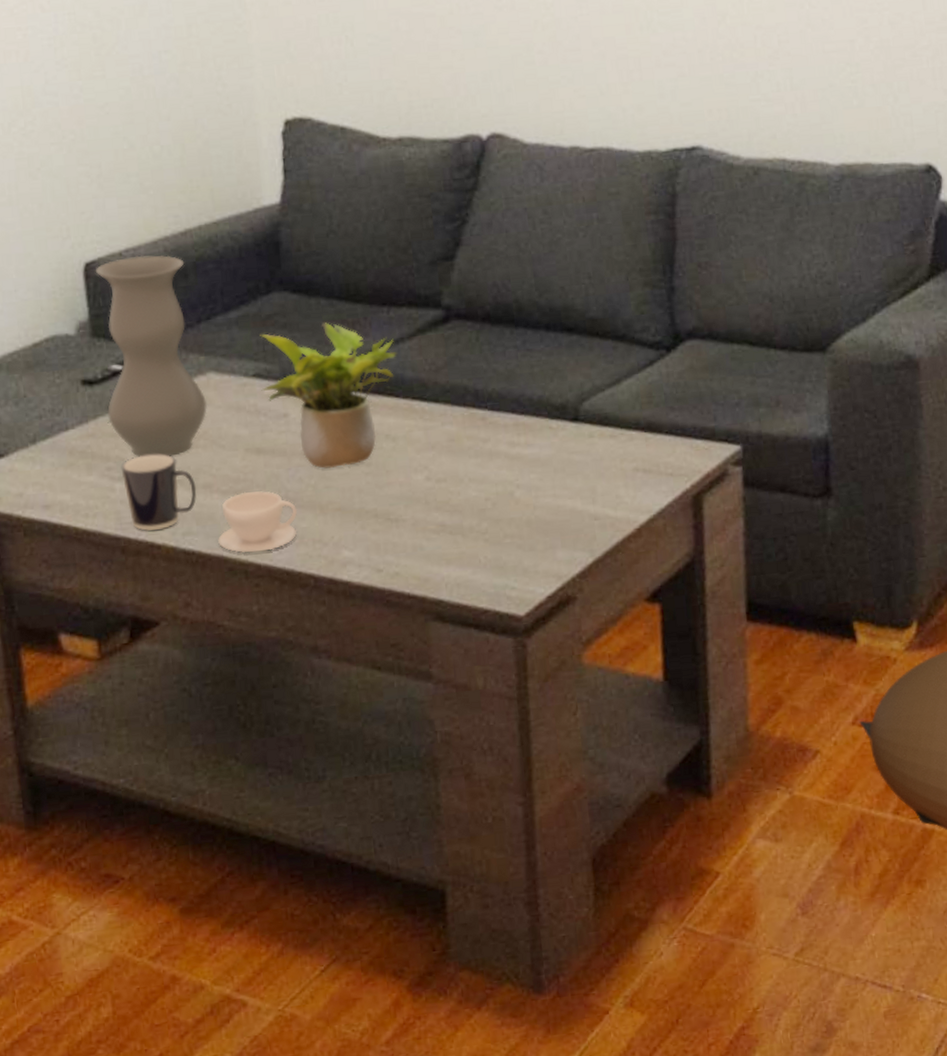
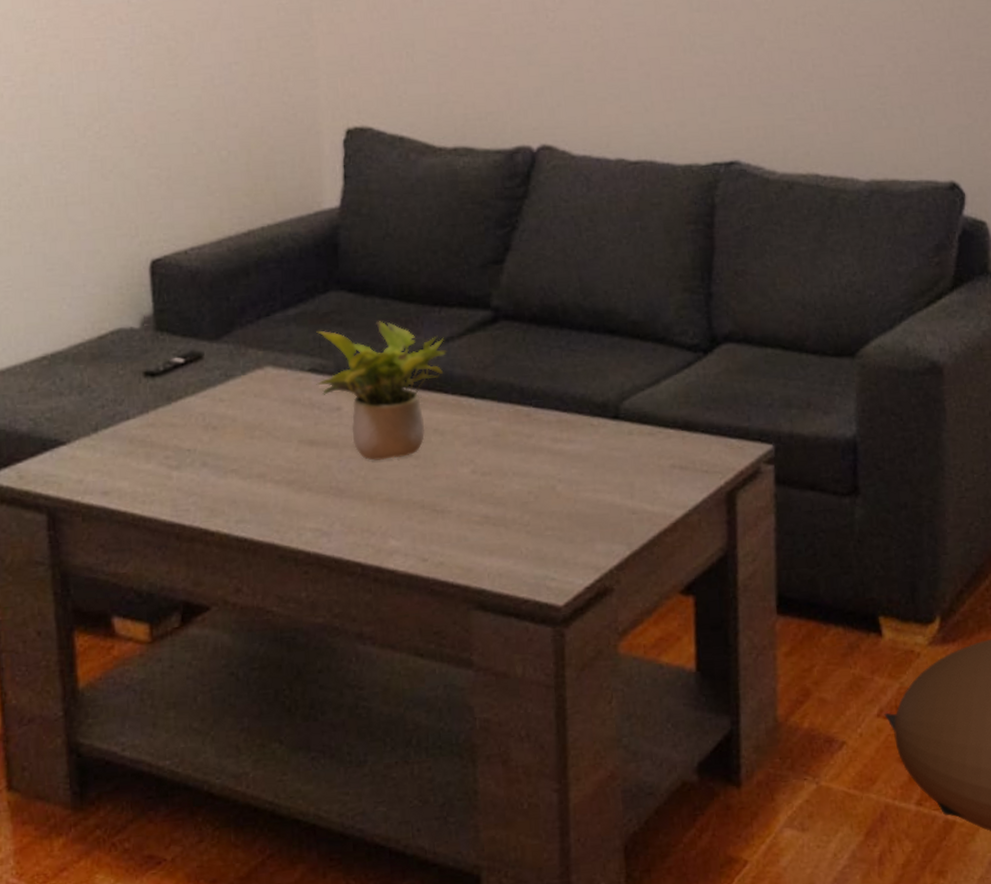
vase: present [95,255,208,457] -> none [161,254,264,447]
mug: present [120,453,197,531] -> none [178,443,251,518]
teacup: present [218,491,298,553] -> none [270,481,348,541]

